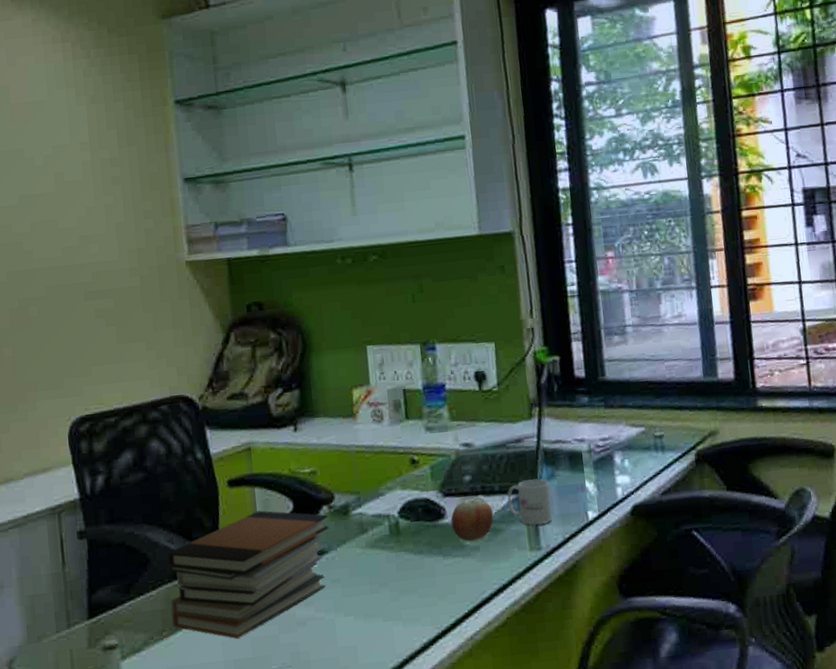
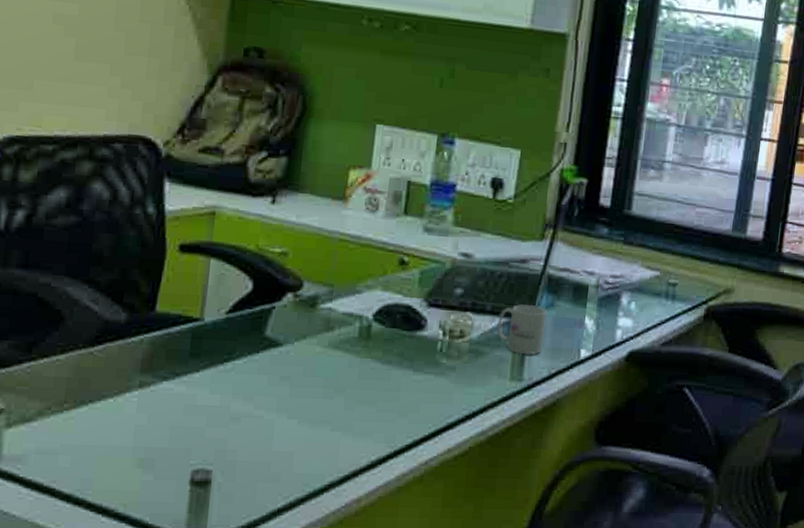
book stack: present [166,510,329,639] -> none [78,285,291,425]
apple: present [450,500,494,541] -> none [429,316,480,359]

